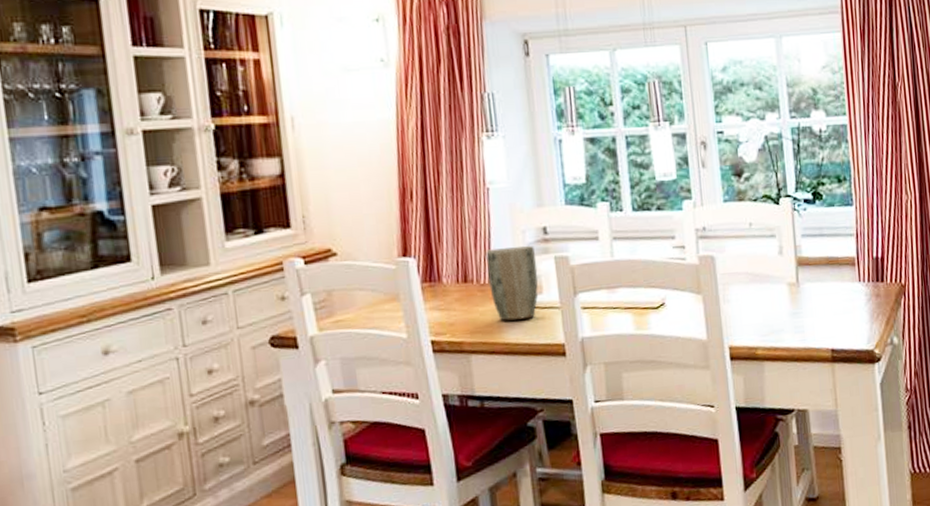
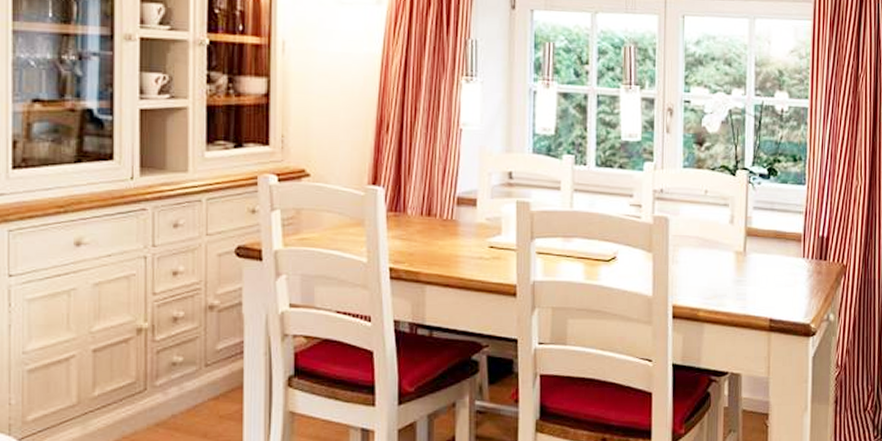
plant pot: present [486,245,538,321] -> none [451,187,499,257]

